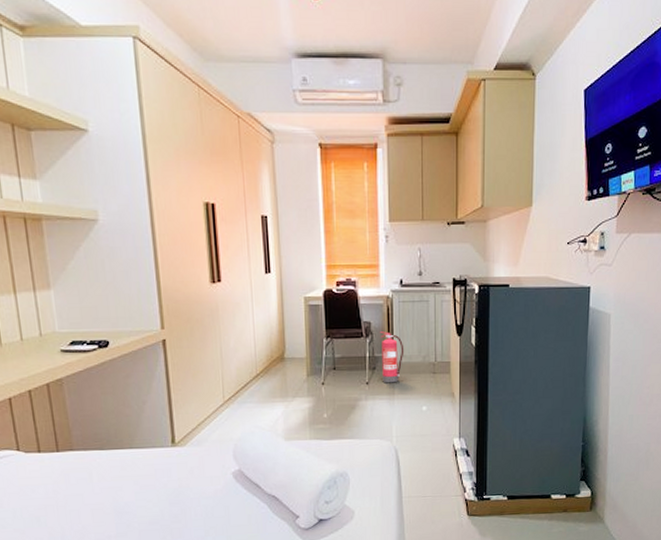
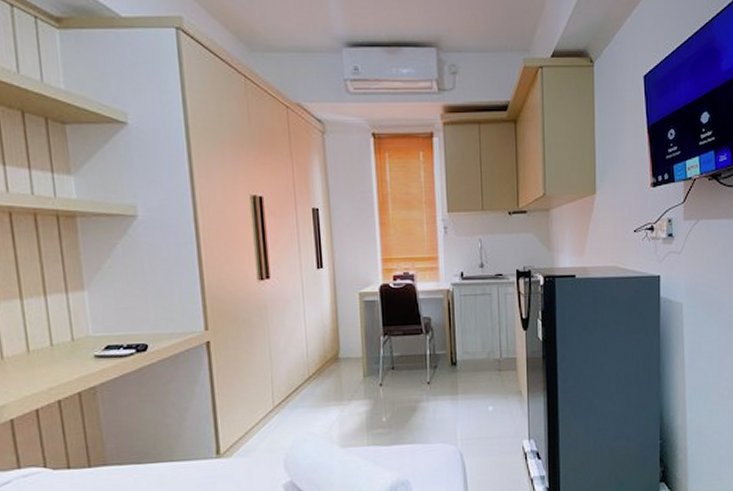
fire extinguisher: present [380,331,404,383] -> none [441,327,467,383]

